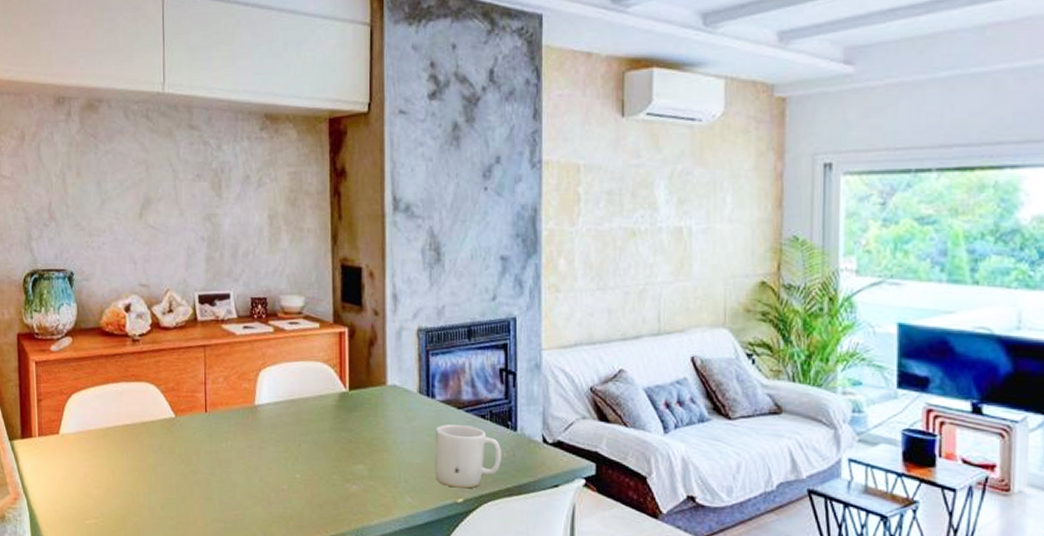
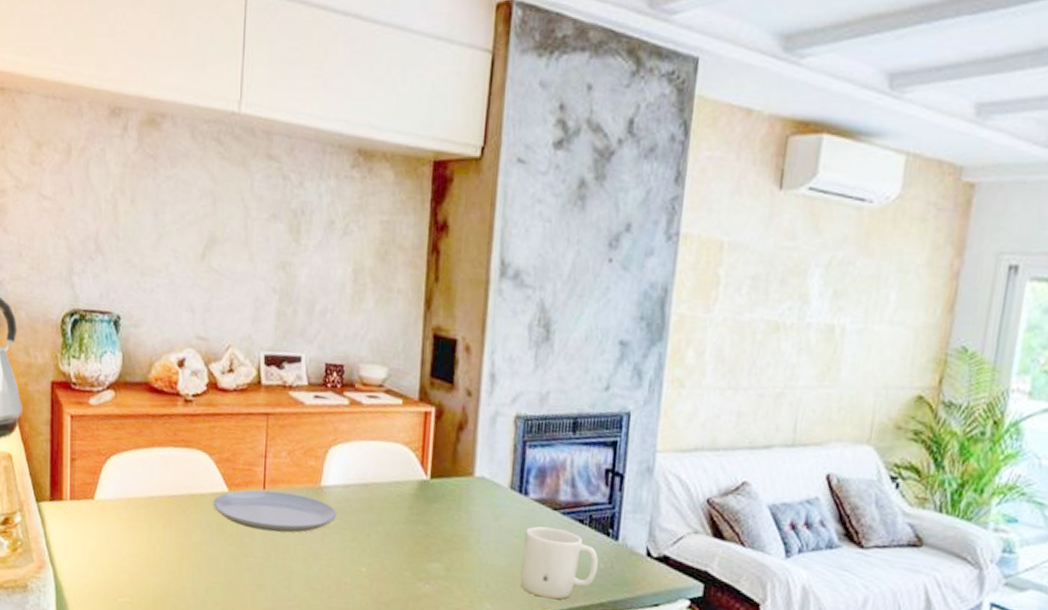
plate: none [162,413,271,450] -> present [212,490,337,533]

